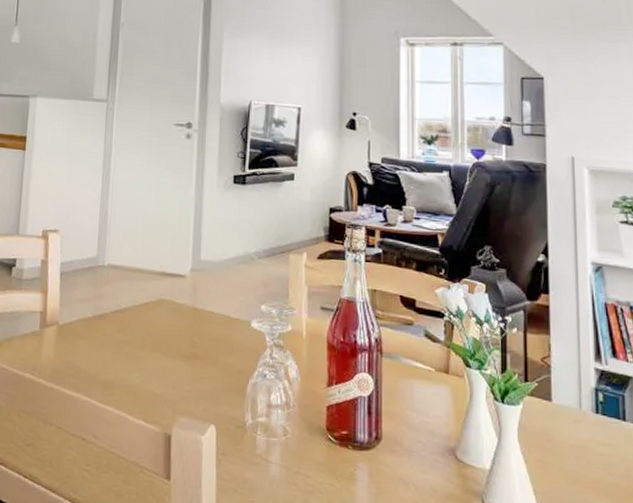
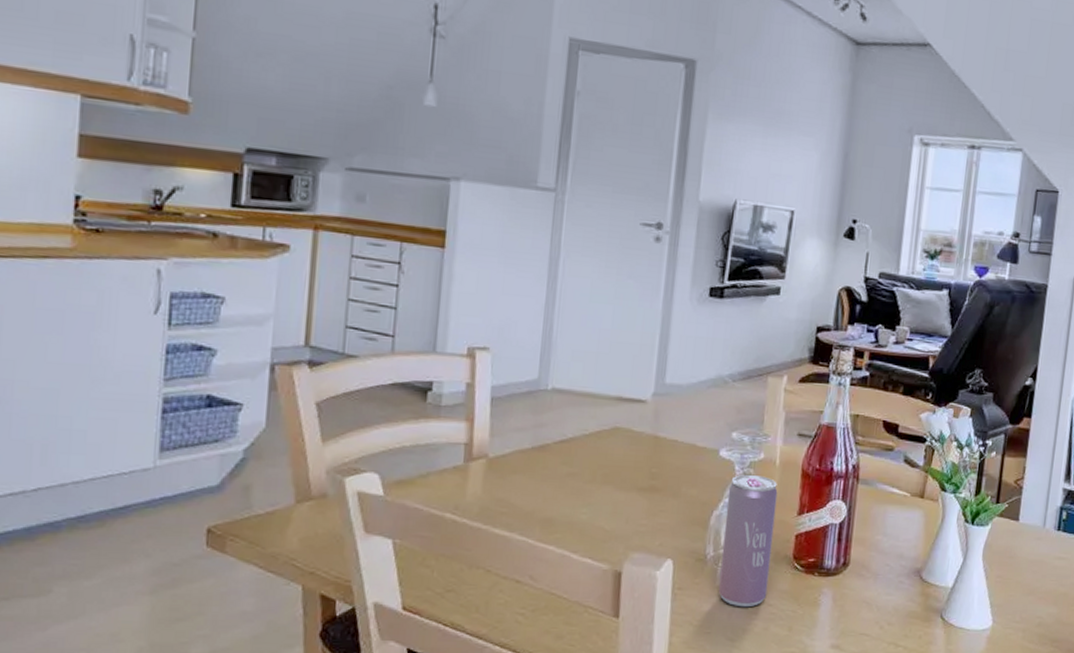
beverage can: none [258,345,307,478] -> present [718,474,778,608]

